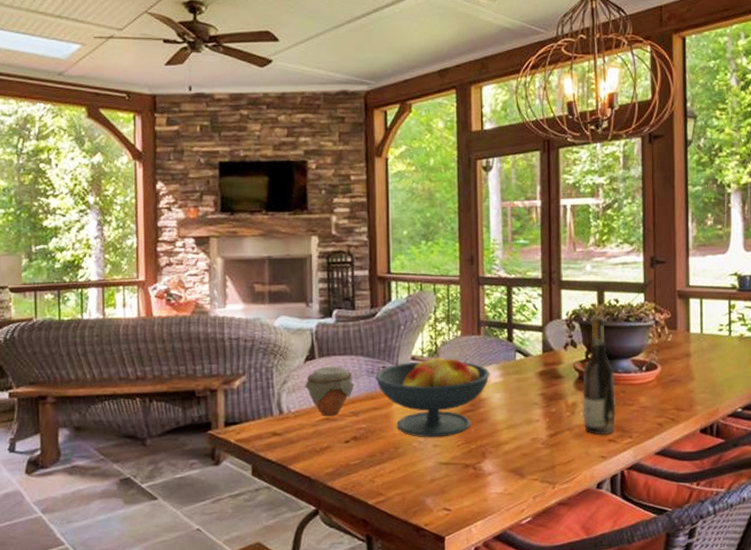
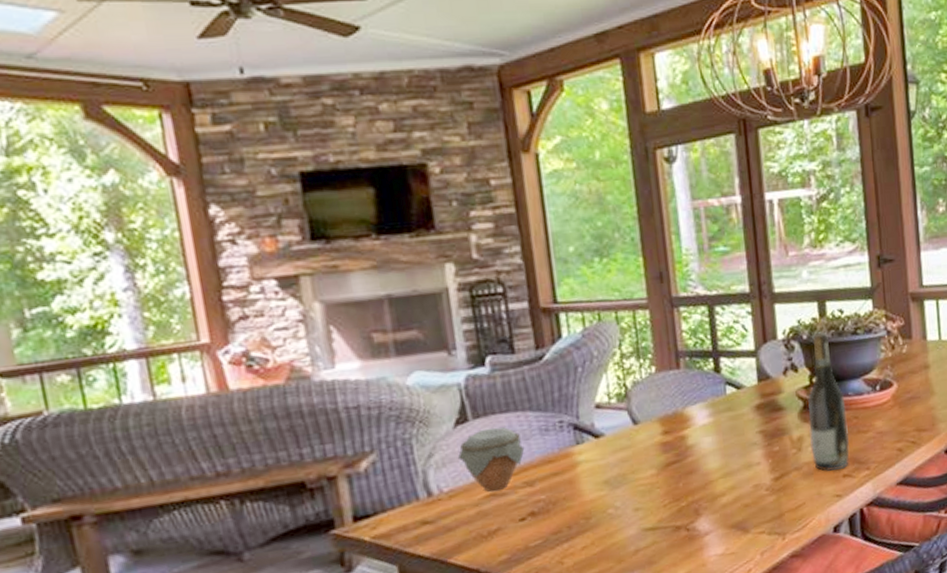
fruit bowl: present [374,354,490,438] -> none [550,399,697,502]

